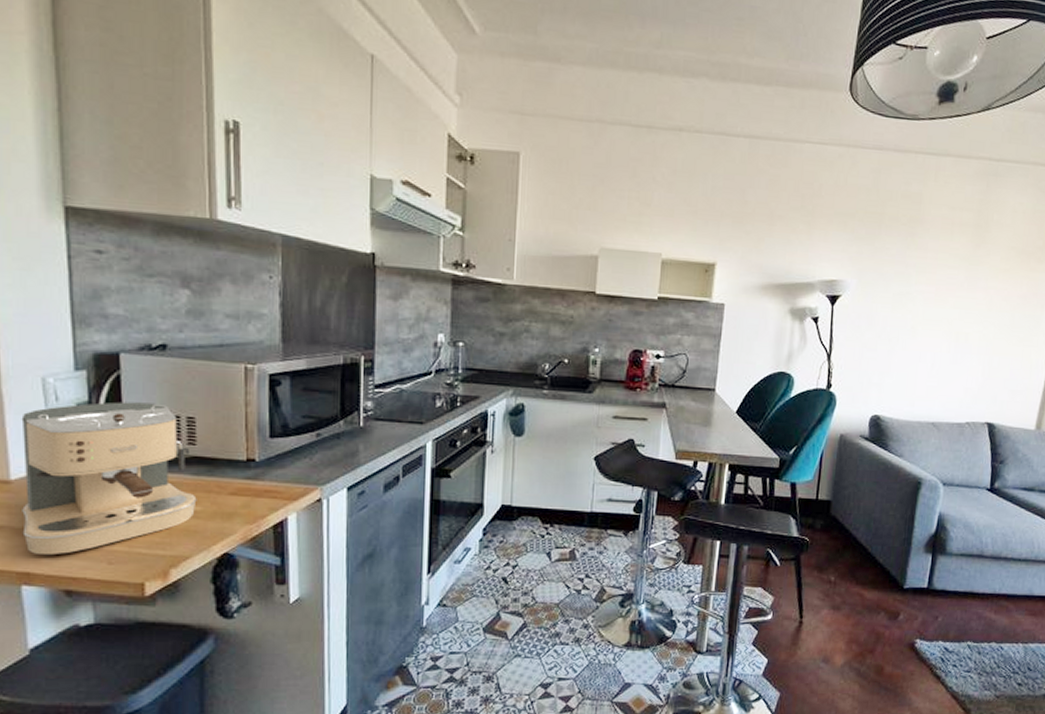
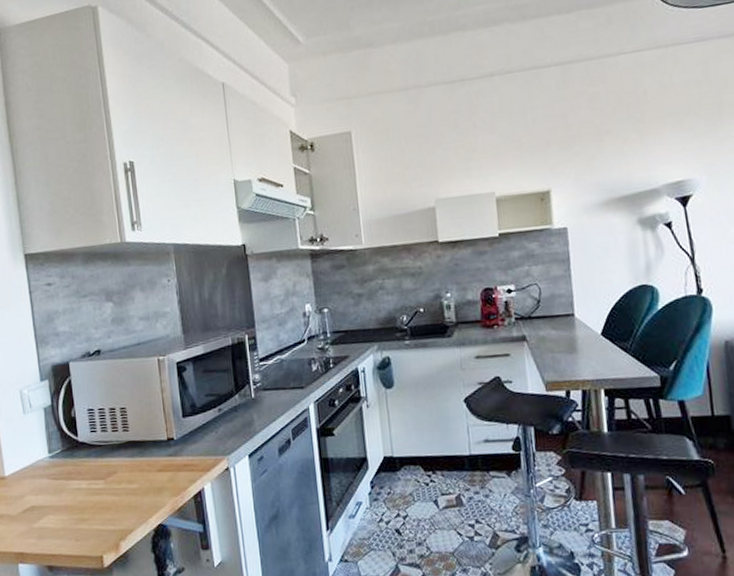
coffee maker: present [21,401,197,556] -> none [9,399,134,537]

